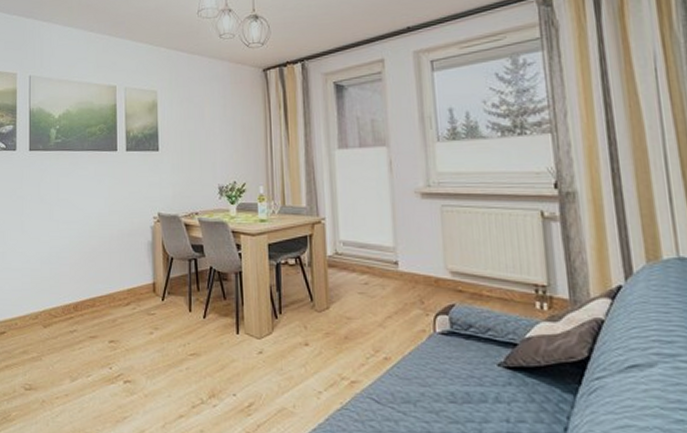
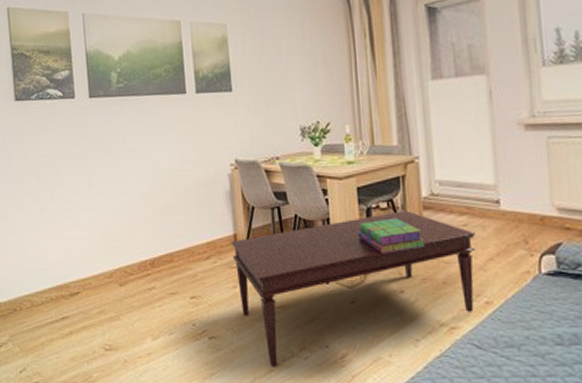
coffee table: none [150,268,376,414] -> present [231,211,476,367]
stack of books: none [267,273,329,308] -> present [357,217,425,254]

